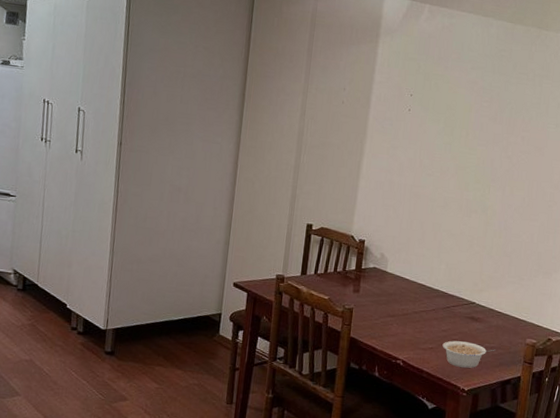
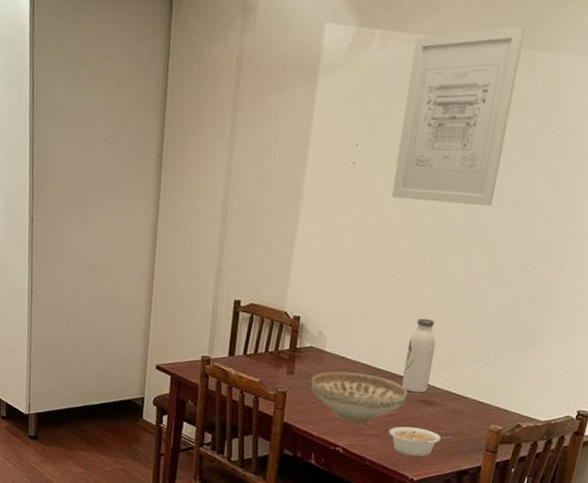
decorative bowl: none [374,290,458,340] -> present [310,371,408,425]
wall art: none [440,12,540,152] -> present [391,26,526,207]
water bottle: none [452,244,480,311] -> present [401,318,436,394]

